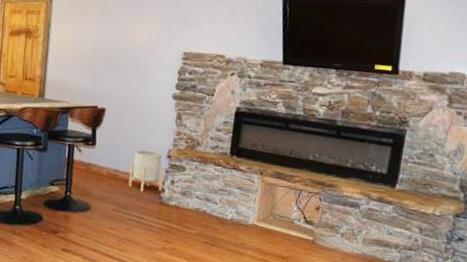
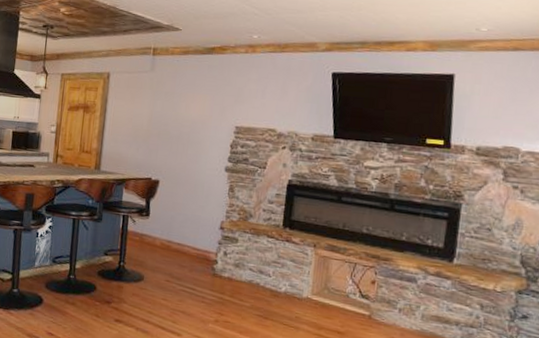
planter: present [128,150,165,192] -> none [181,221,218,263]

